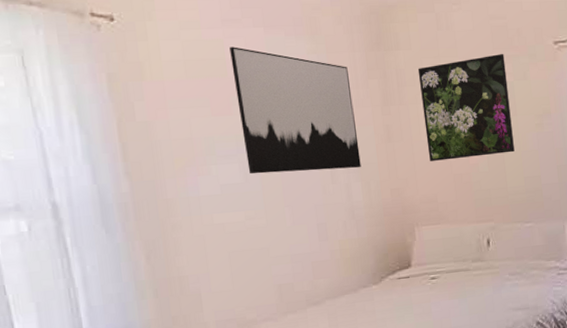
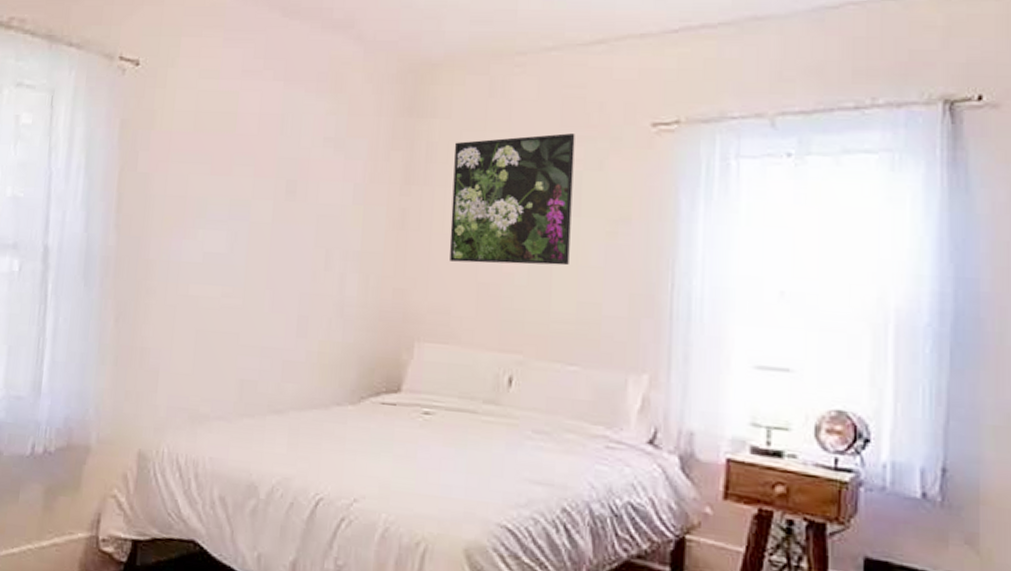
wall art: present [229,47,361,175] -> none [236,100,369,257]

